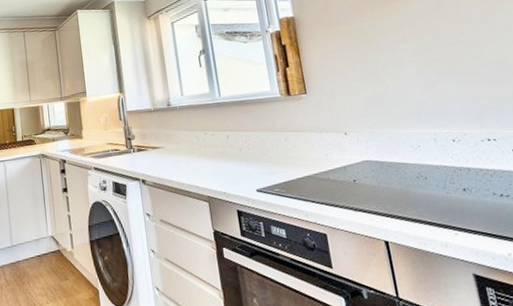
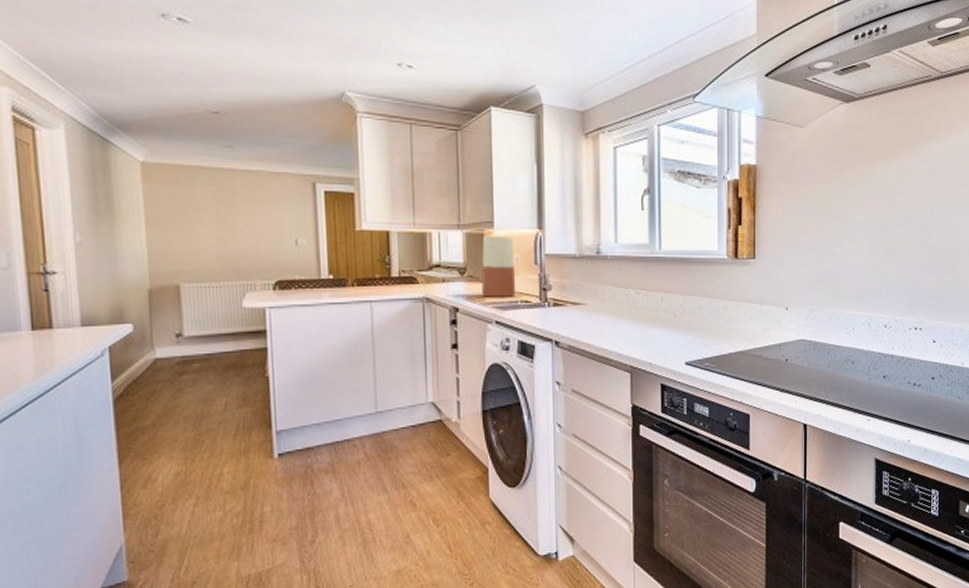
vase: none [79,101,108,150] -> present [481,235,516,297]

